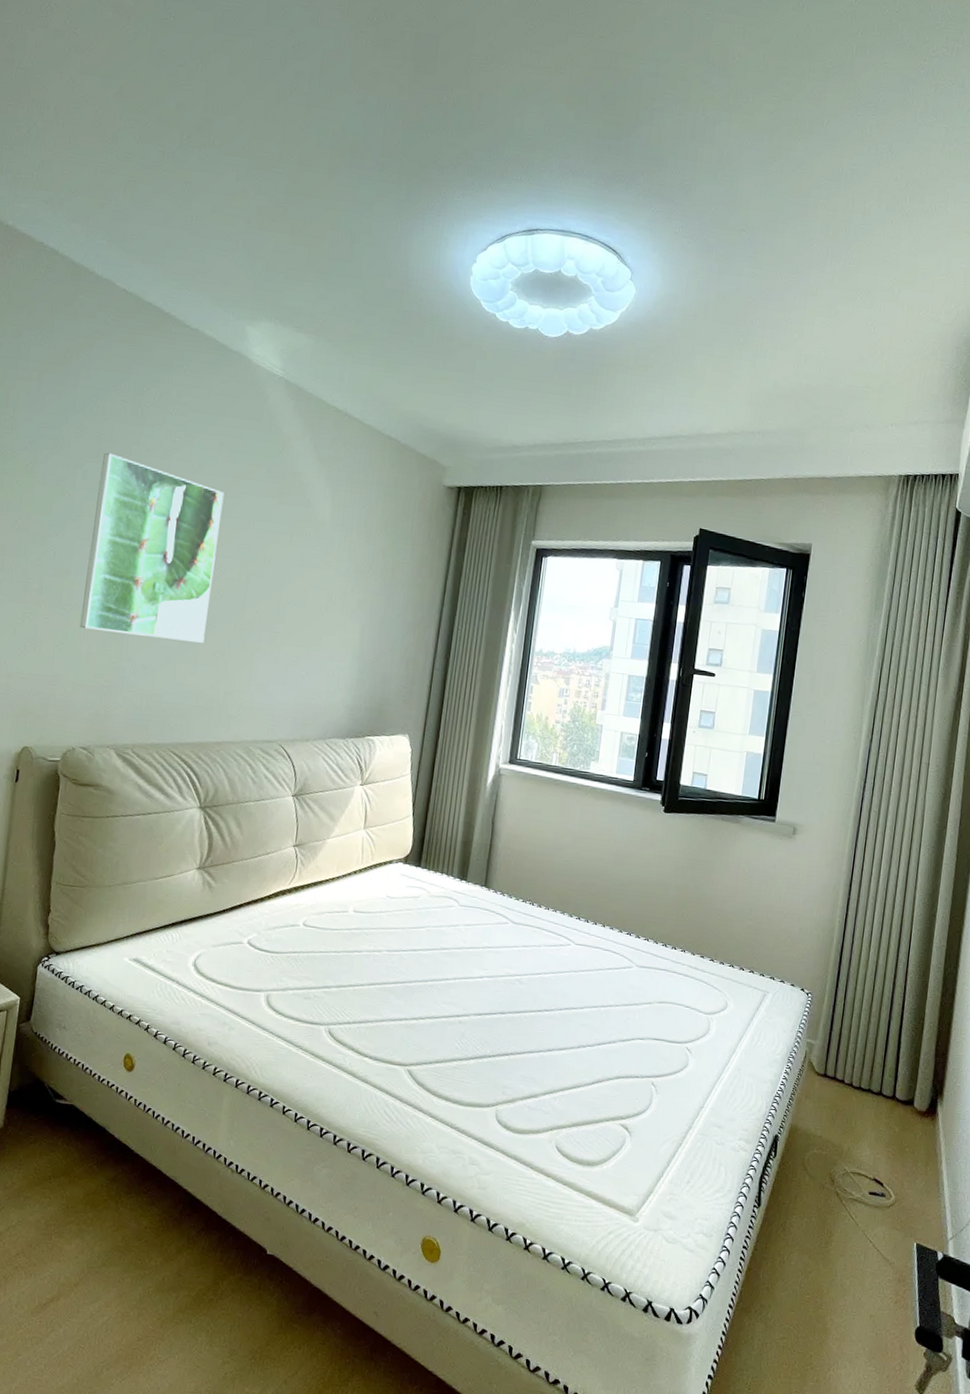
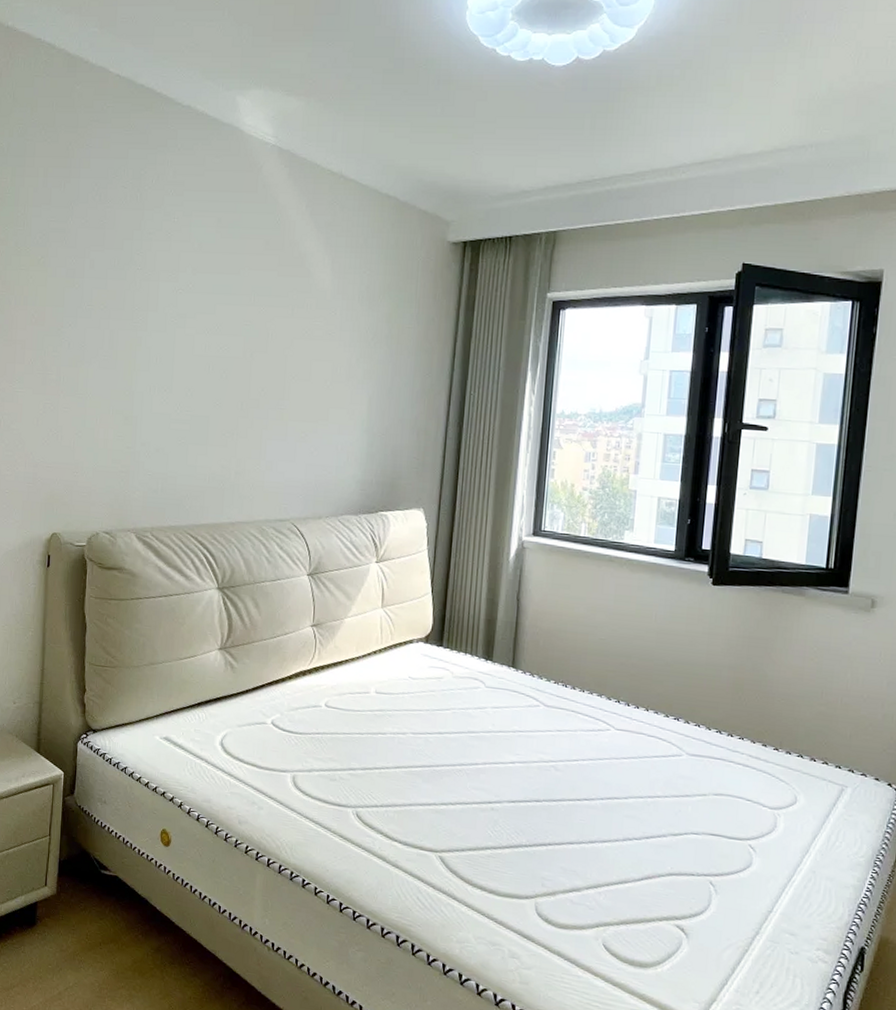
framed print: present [79,452,225,643] -> none [95,240,224,424]

